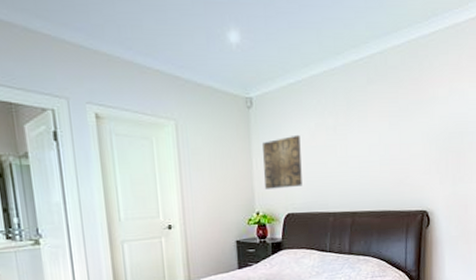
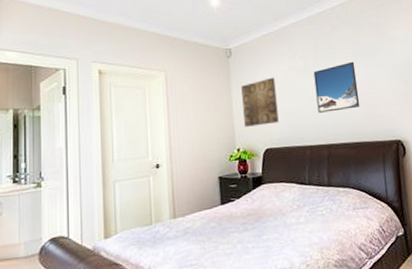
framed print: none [343,122,390,178] -> present [313,61,360,113]

